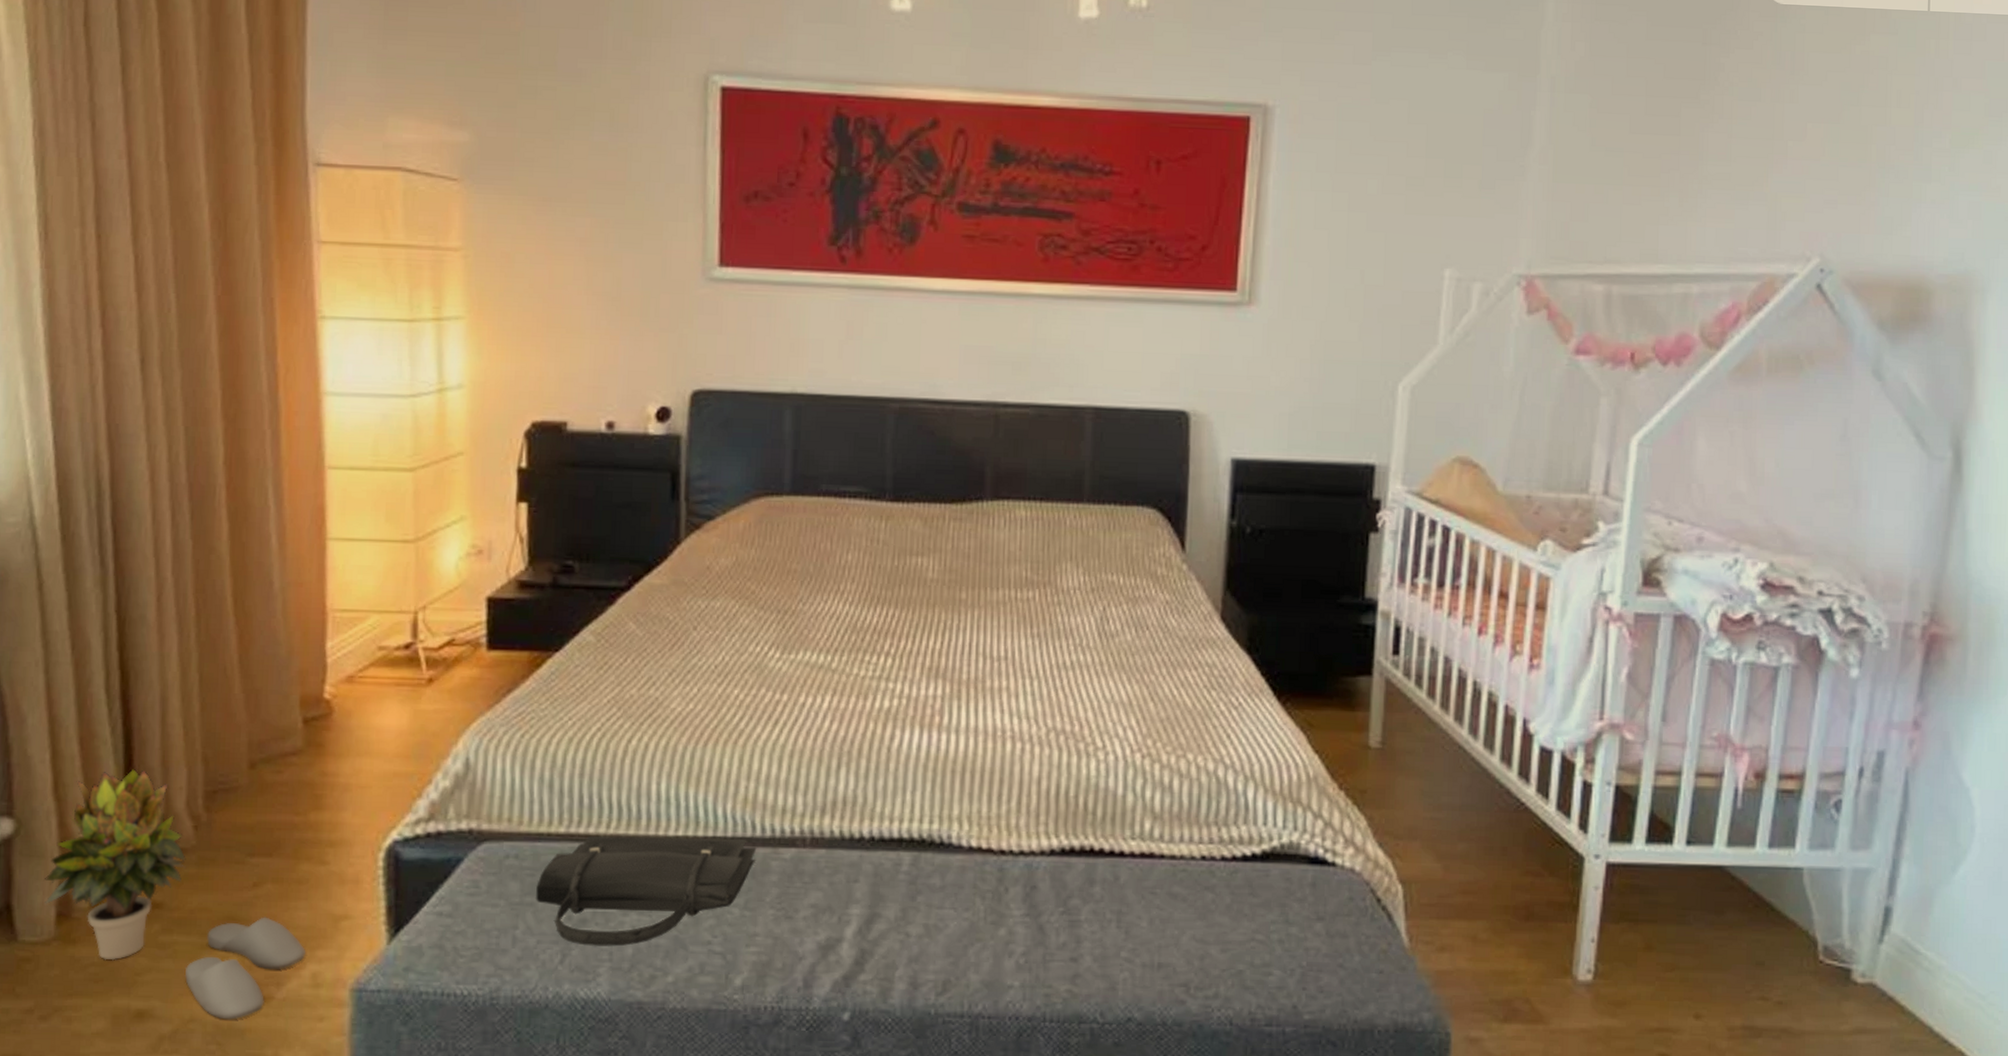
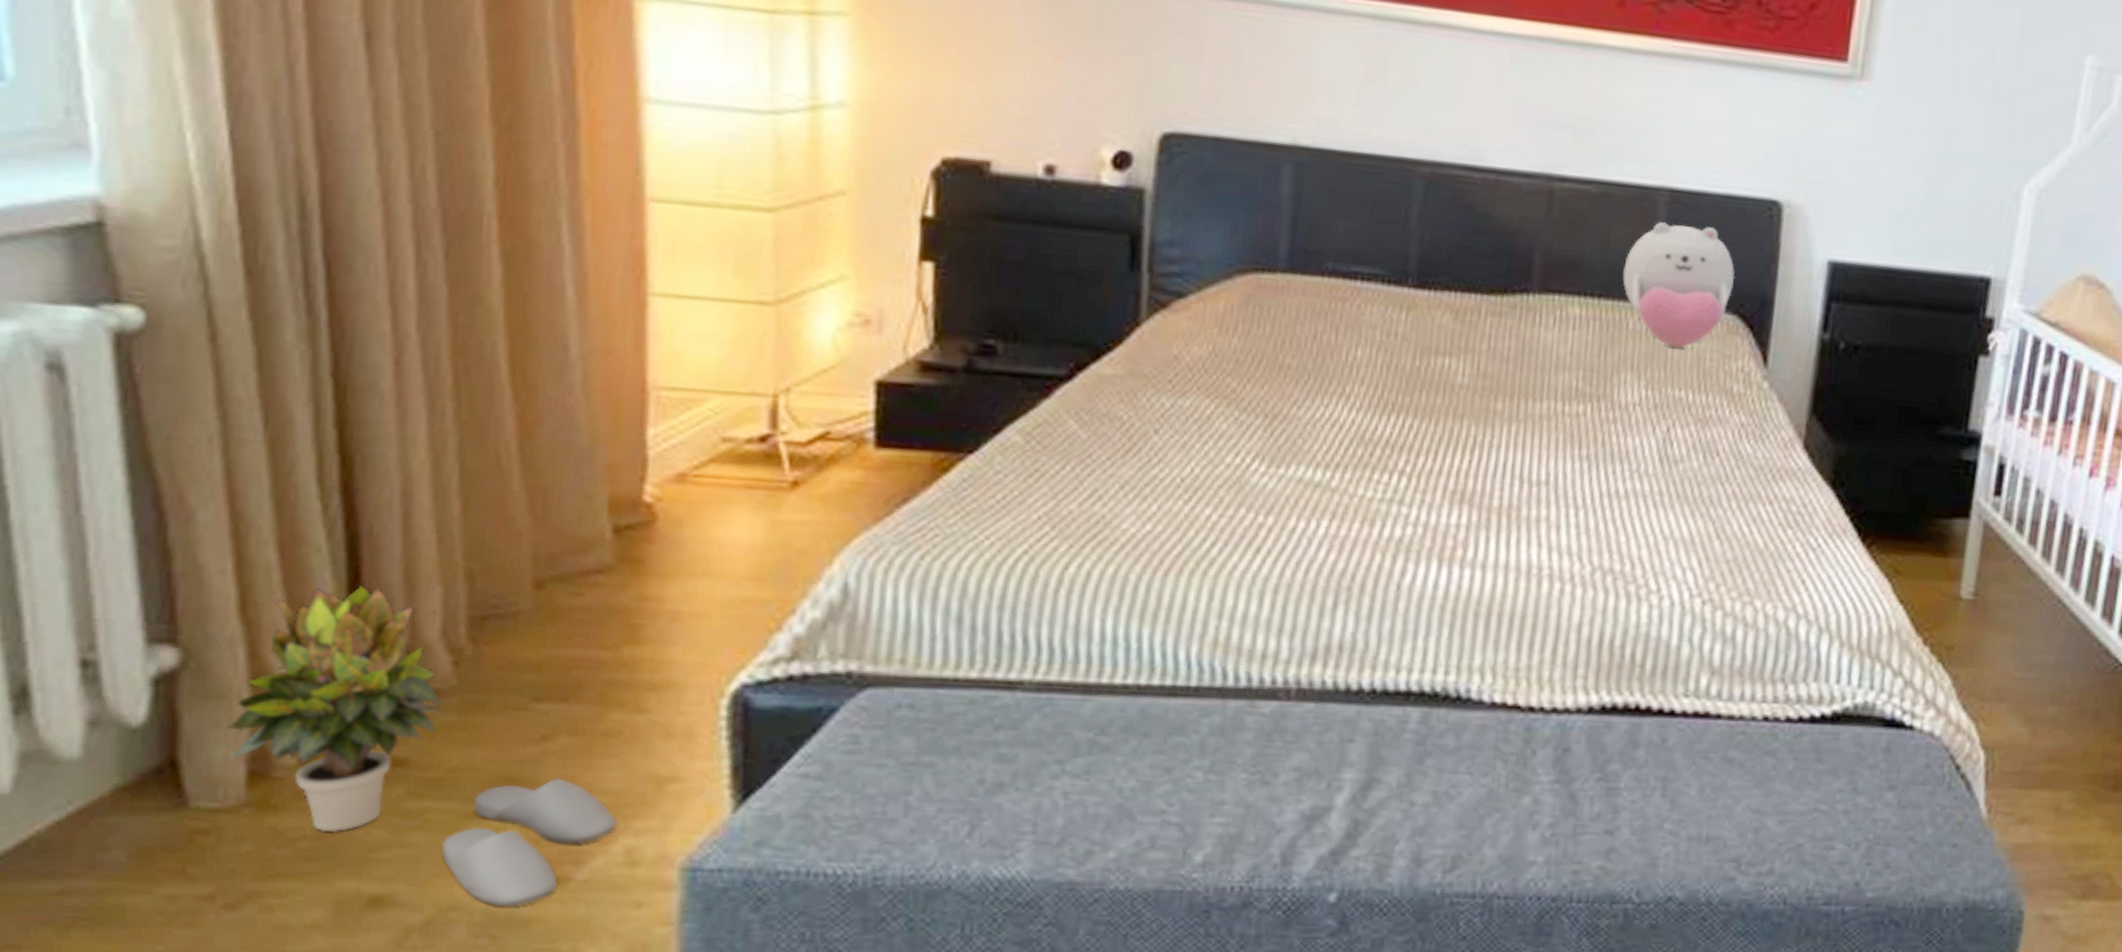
handbag: present [535,835,757,947] -> none [935,682,1228,817]
plush toy: none [1059,435,1153,540] -> present [1622,222,1735,349]

